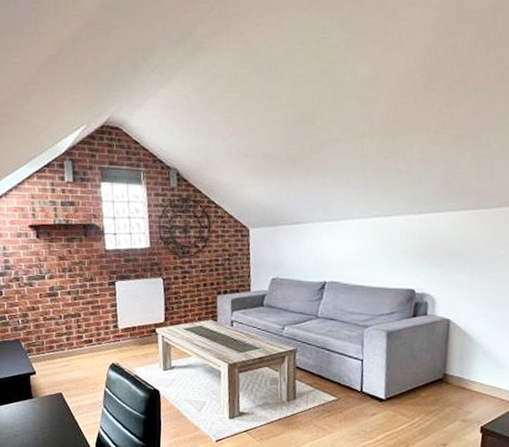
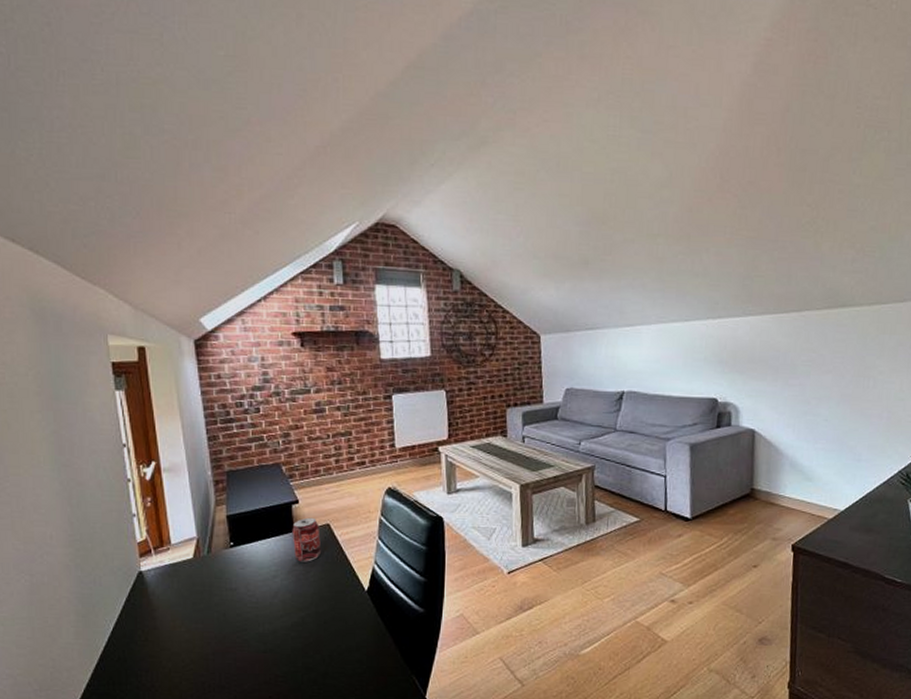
beverage can: none [30,386,55,425] -> present [292,517,322,562]

